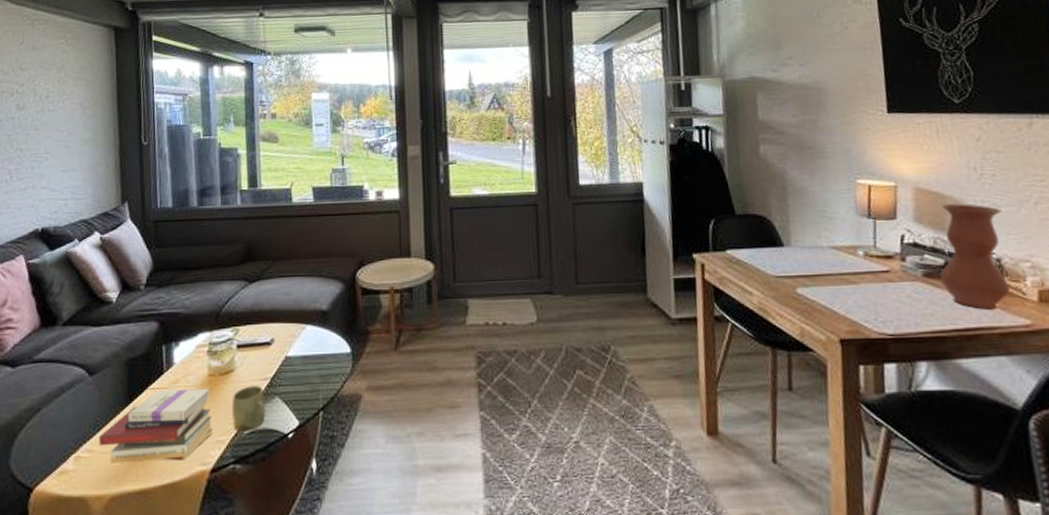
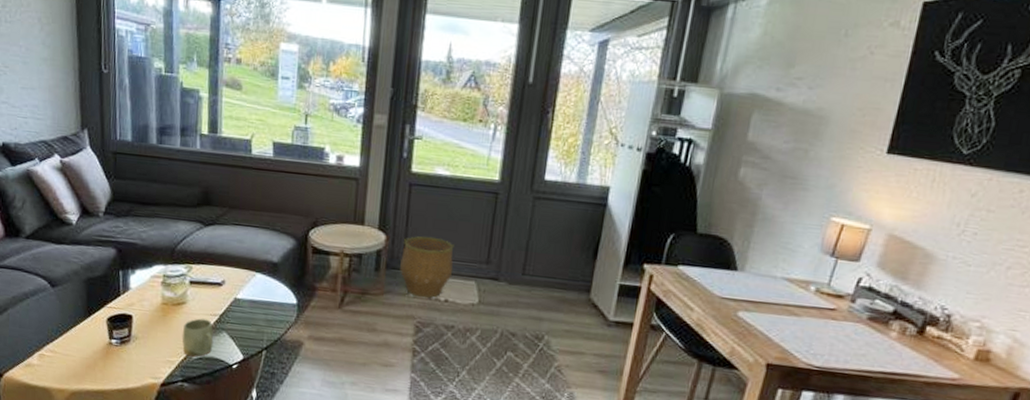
books: present [99,388,213,465] -> none [60,310,164,372]
basket: none [451,258,506,325] -> present [400,236,455,298]
vase: present [939,203,1010,310] -> none [883,254,971,360]

